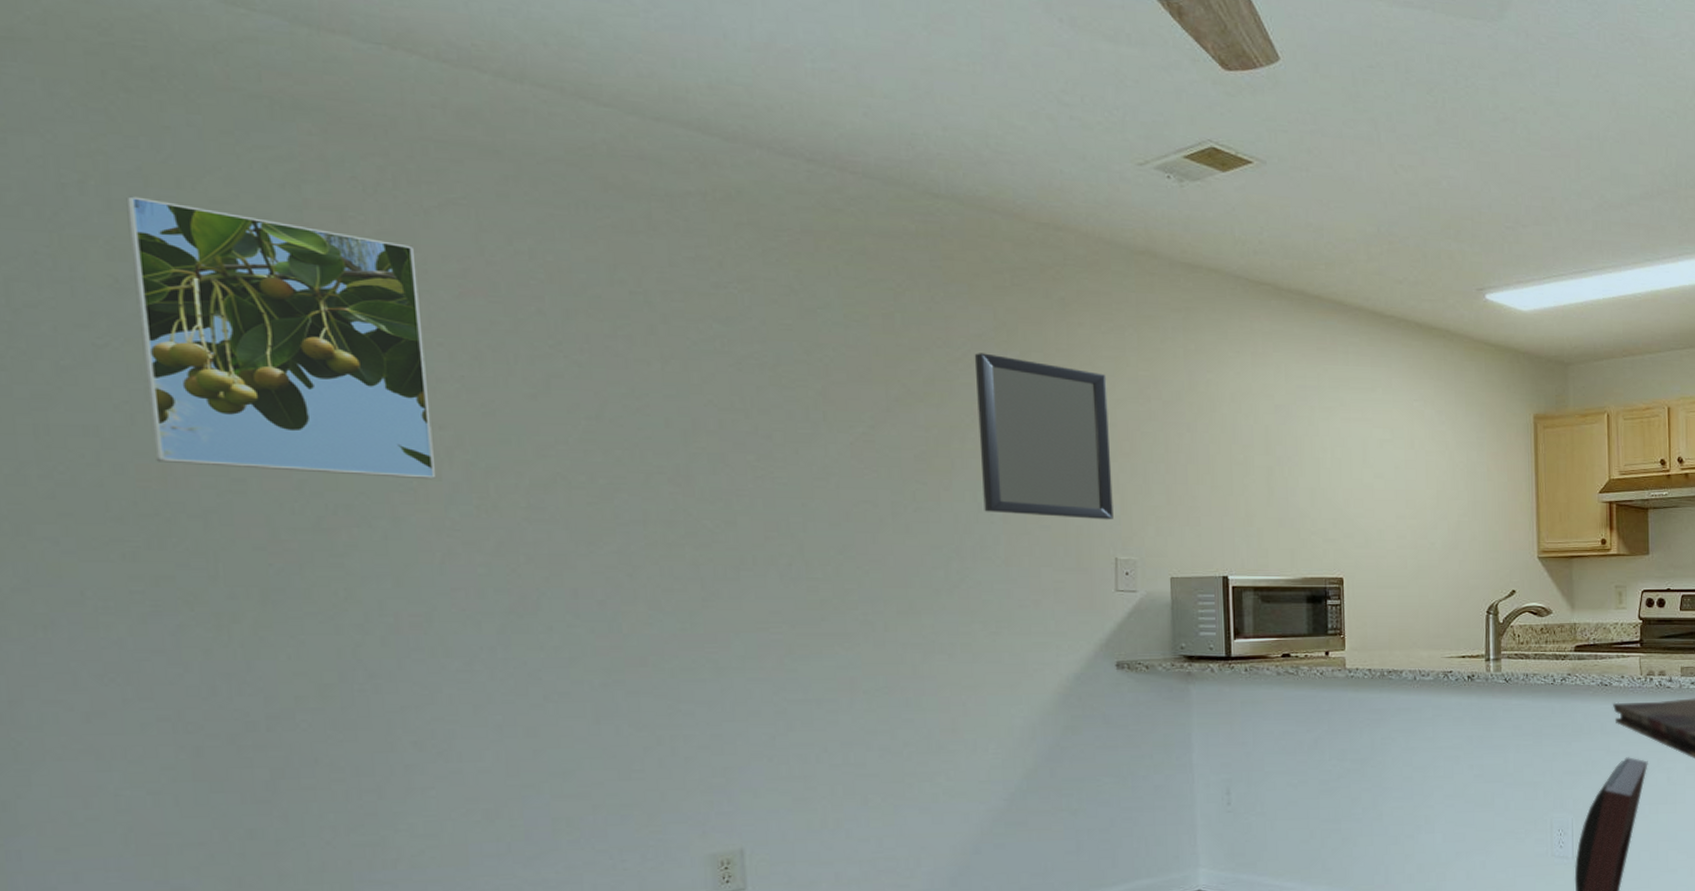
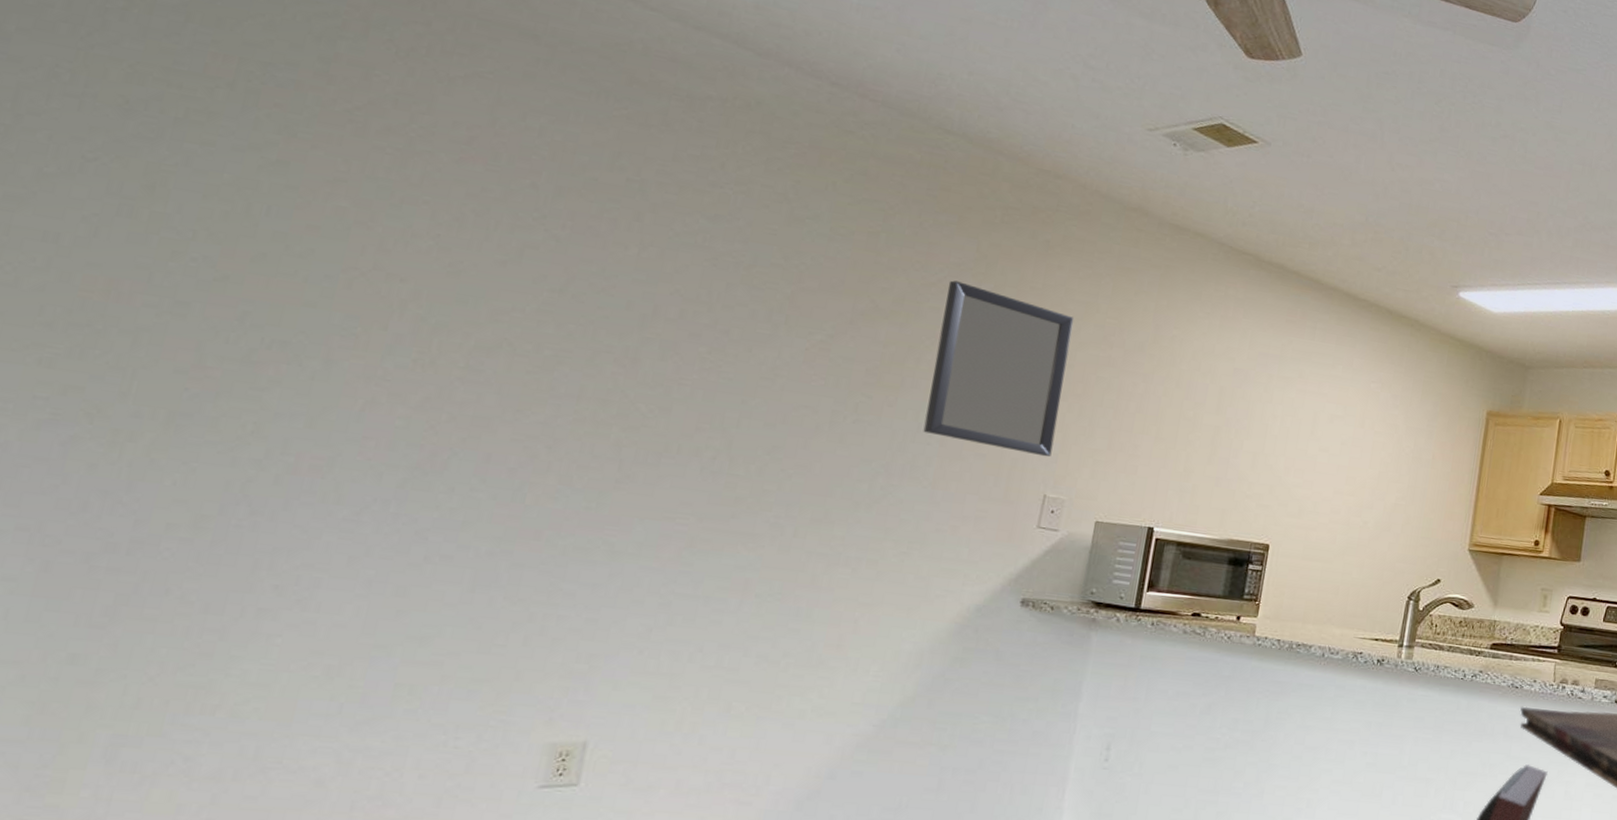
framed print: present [126,196,437,480] -> none [106,27,428,329]

